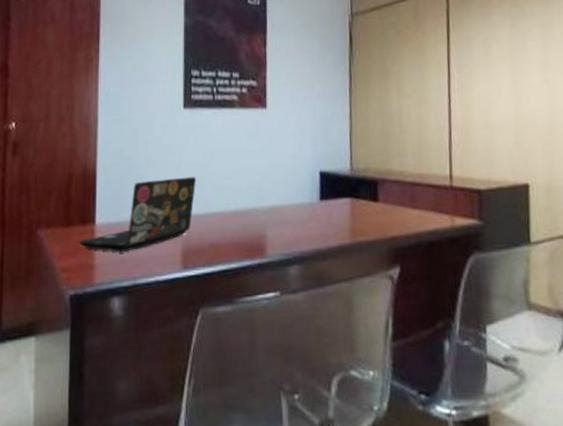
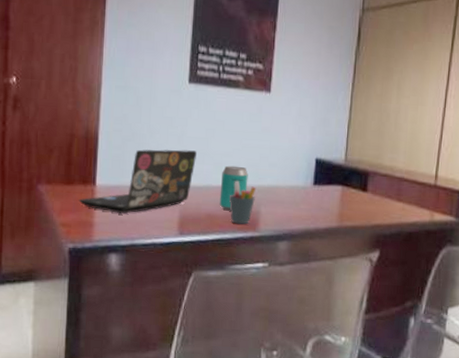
beverage can: none [222,188,251,238] -> present [219,165,248,211]
pen holder: none [233,204,261,251] -> present [229,181,257,225]

